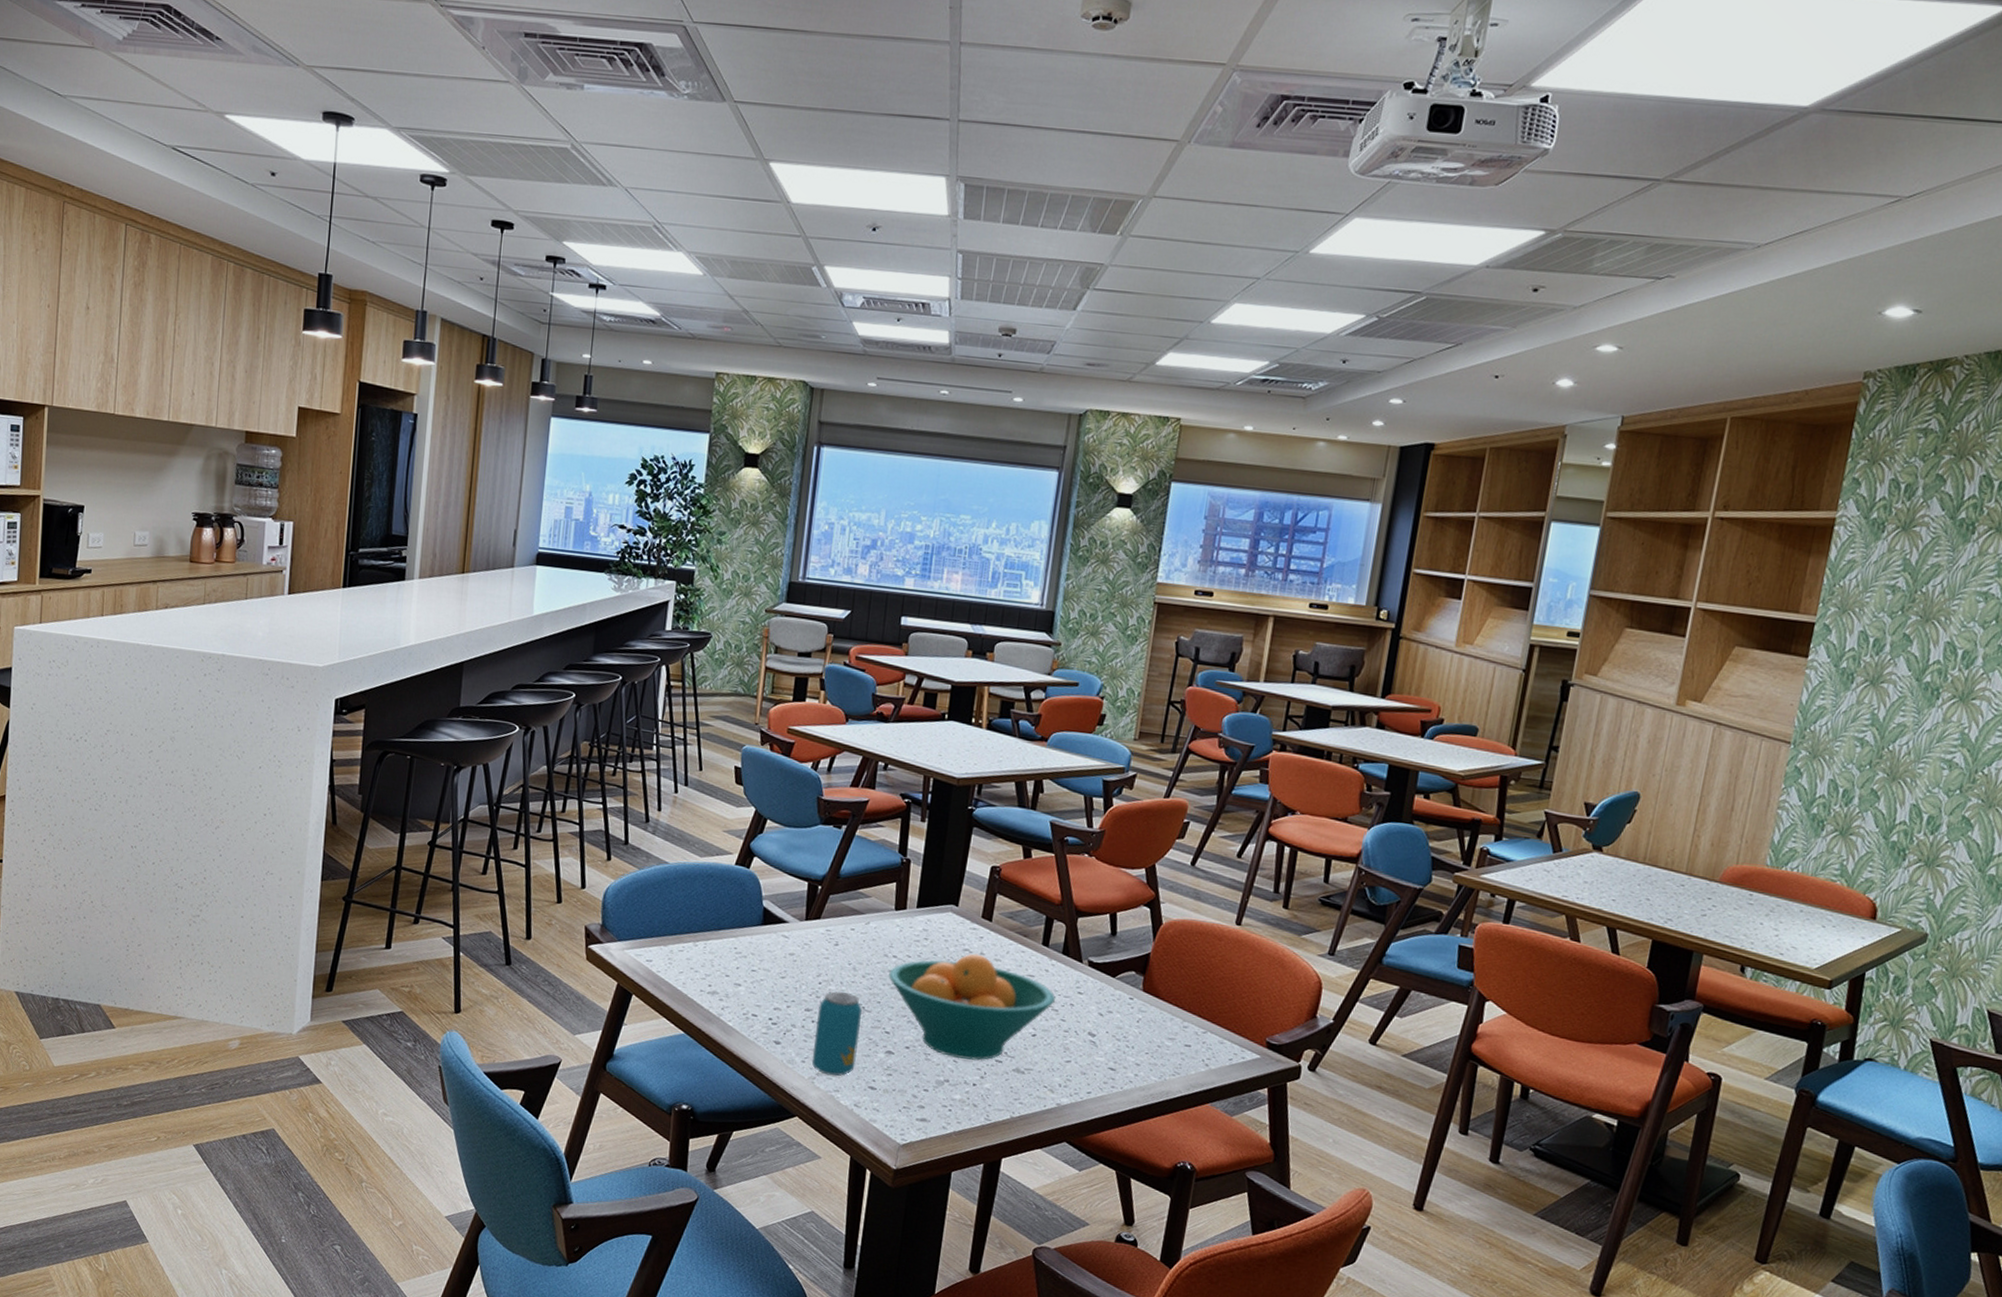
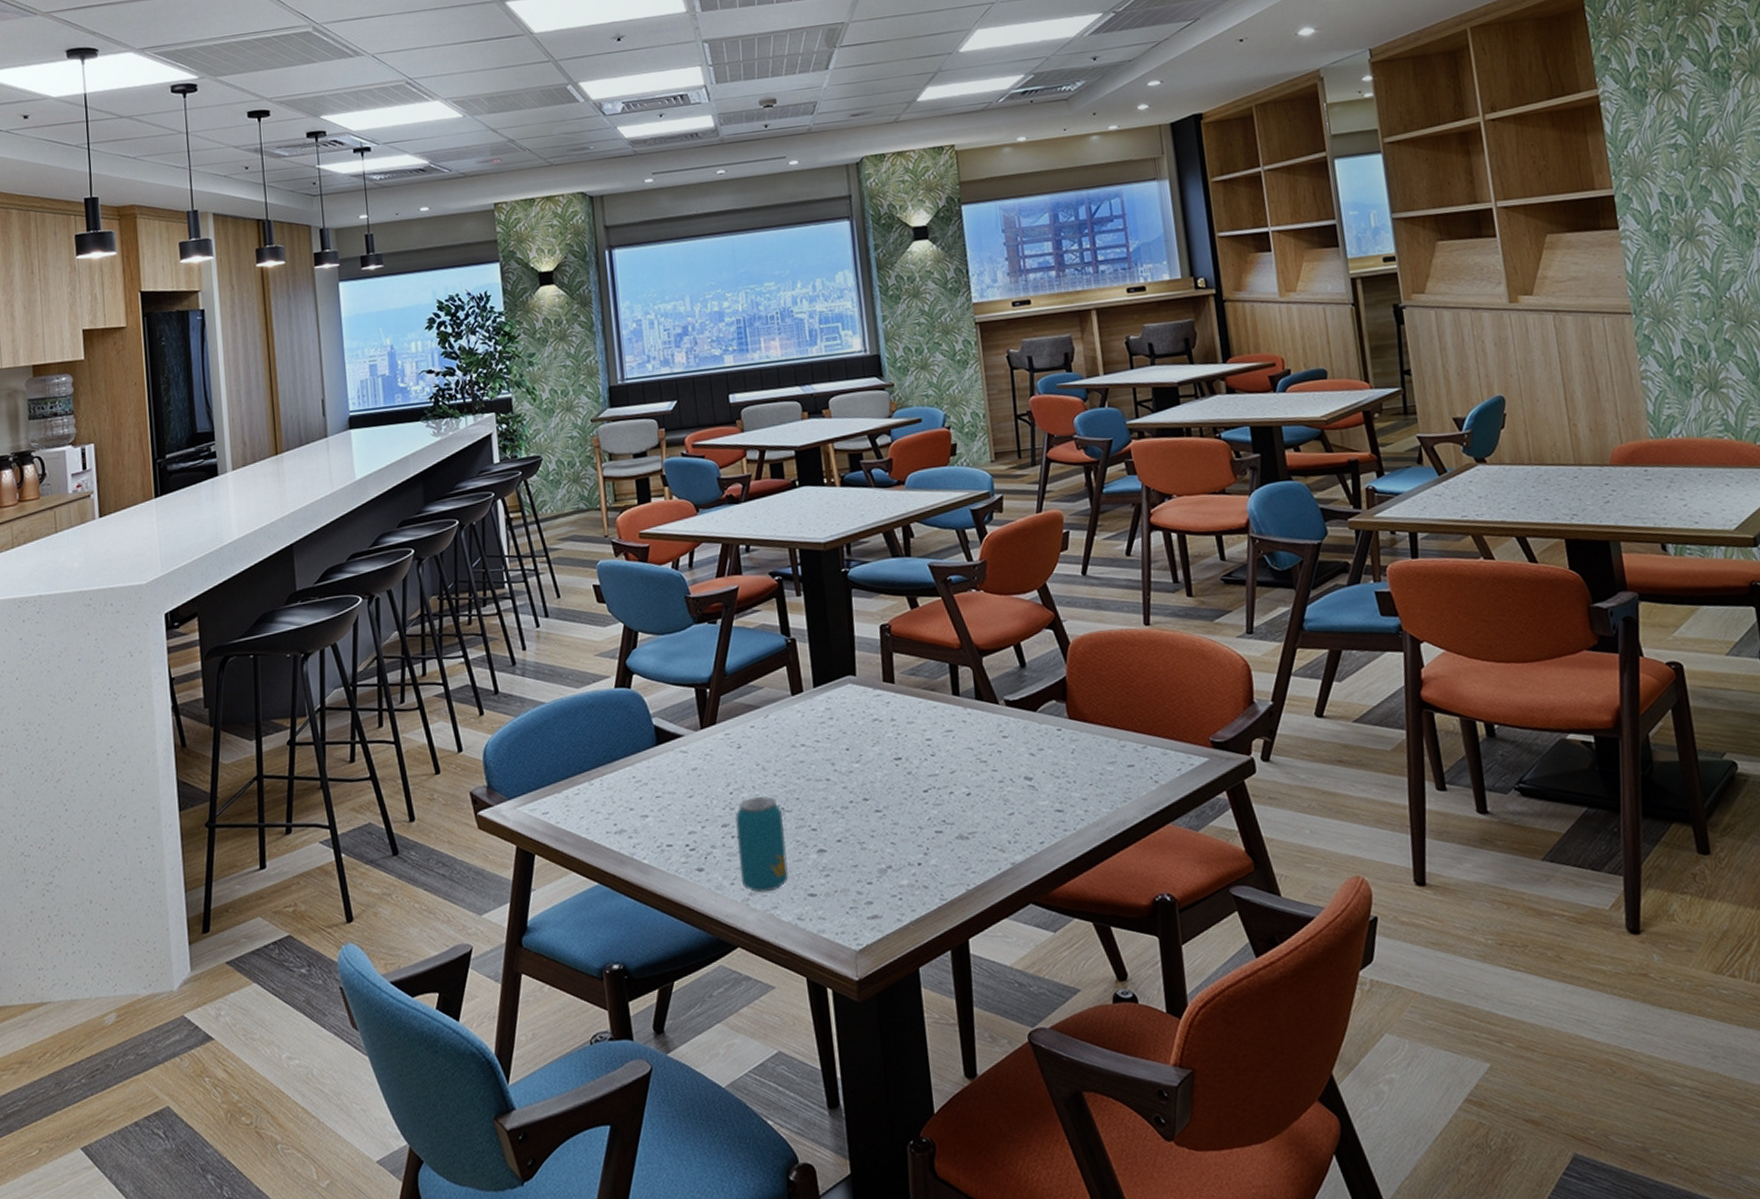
fruit bowl: present [887,953,1055,1061] -> none [800,721,981,840]

